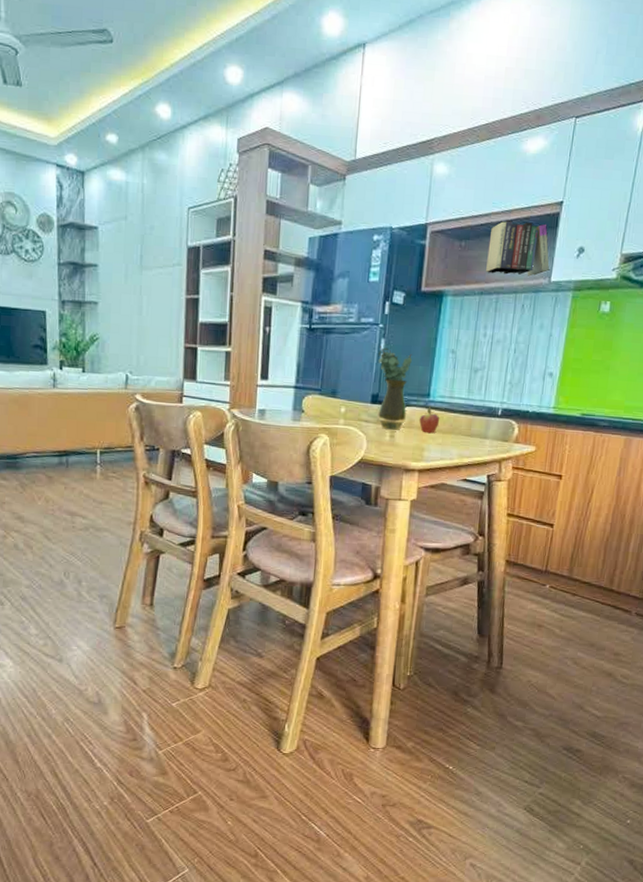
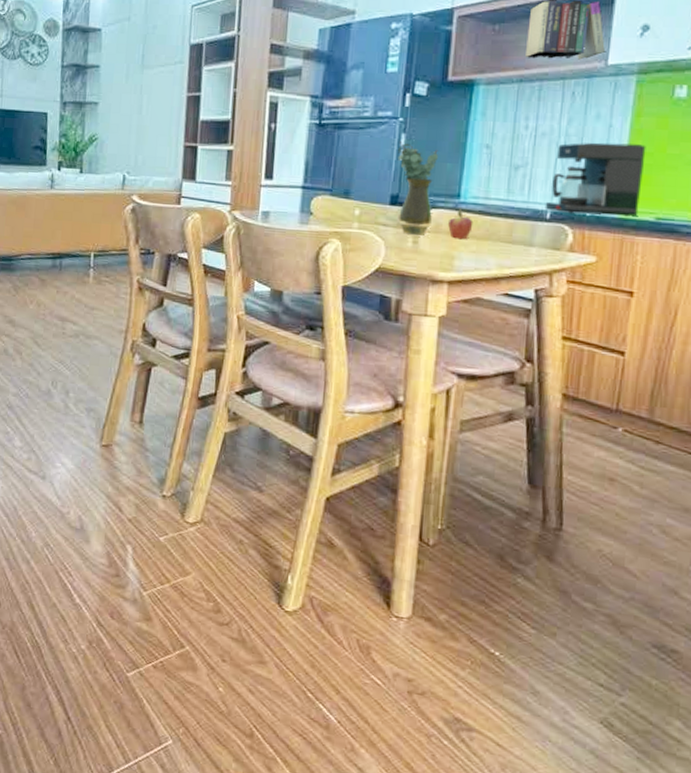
coffee maker: none [497,349,577,413] -> present [544,142,646,217]

